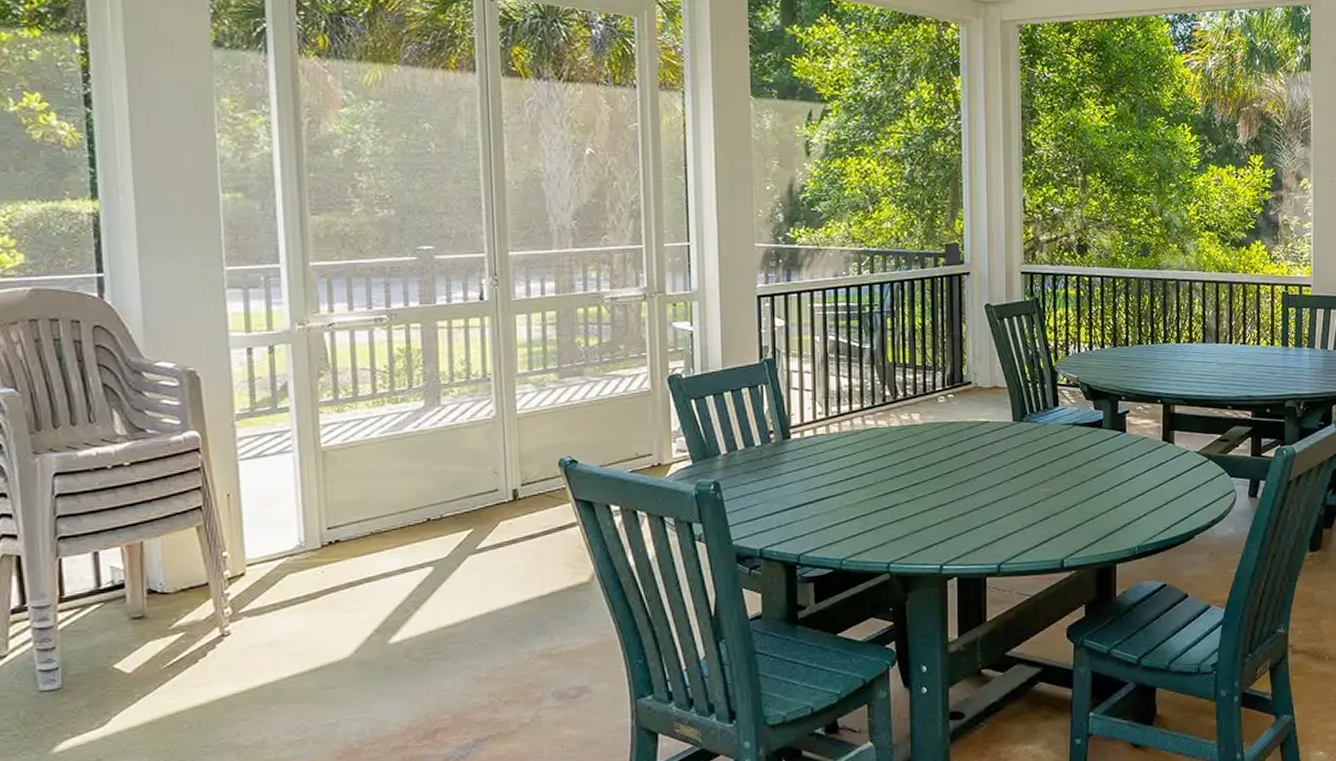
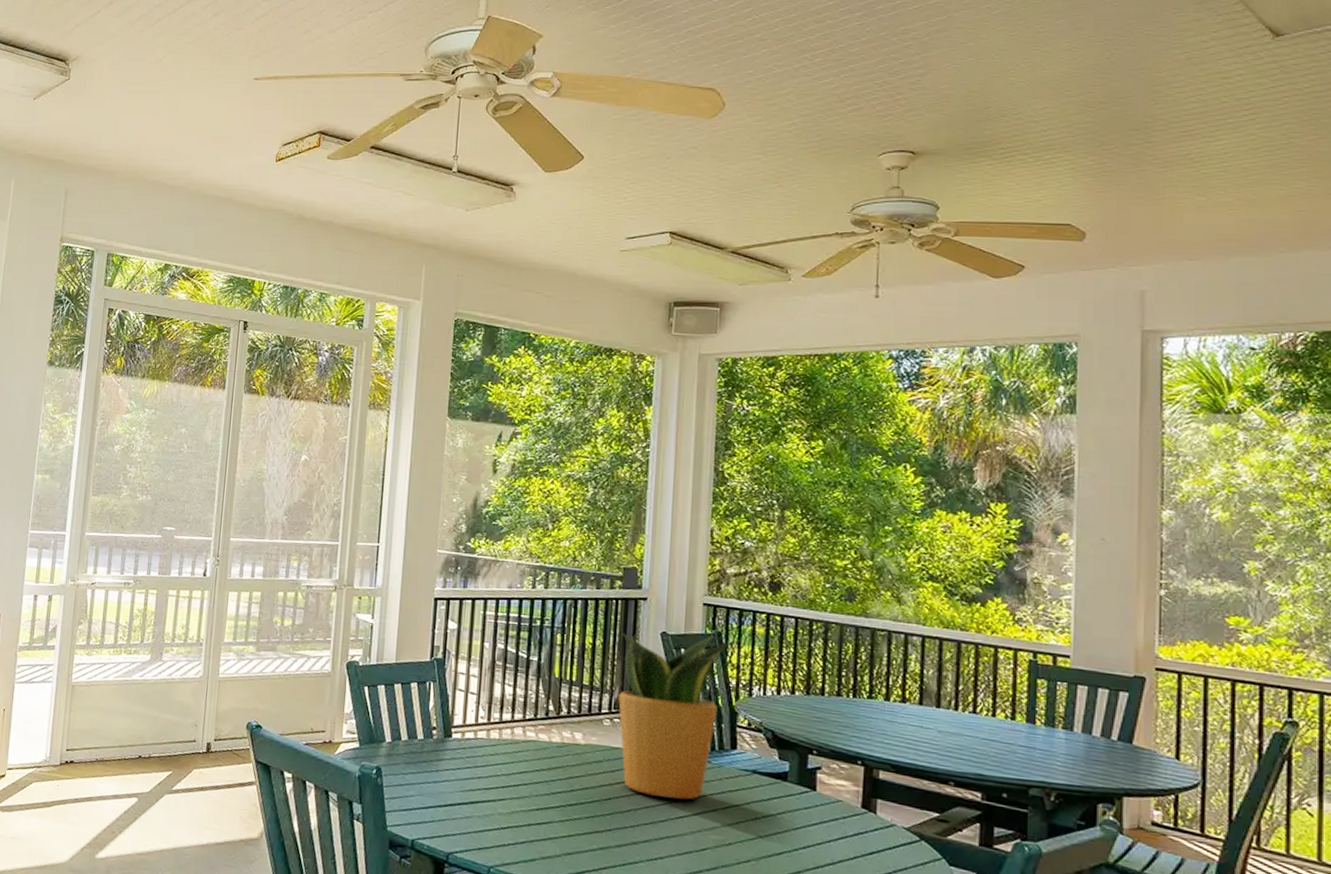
potted plant: none [948,301,1060,462] -> present [618,633,745,800]

